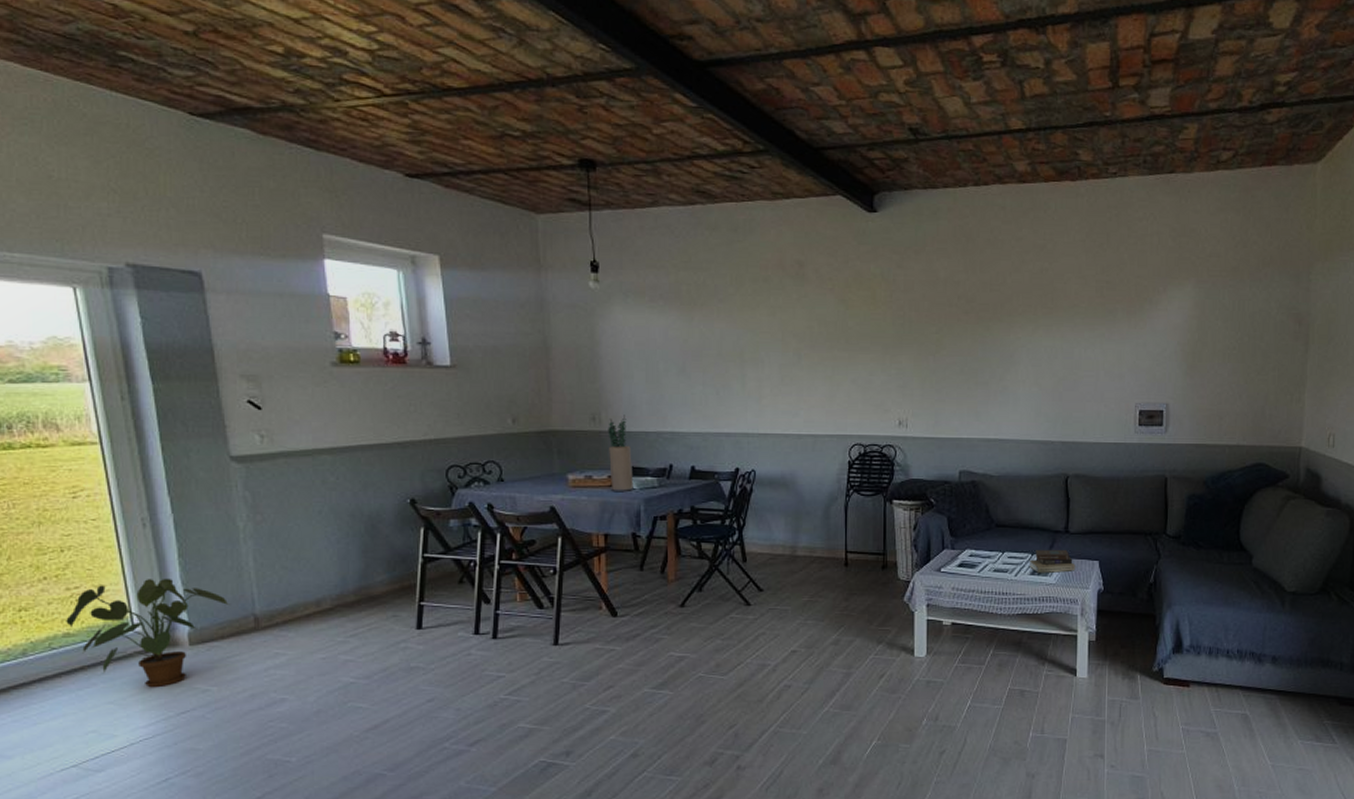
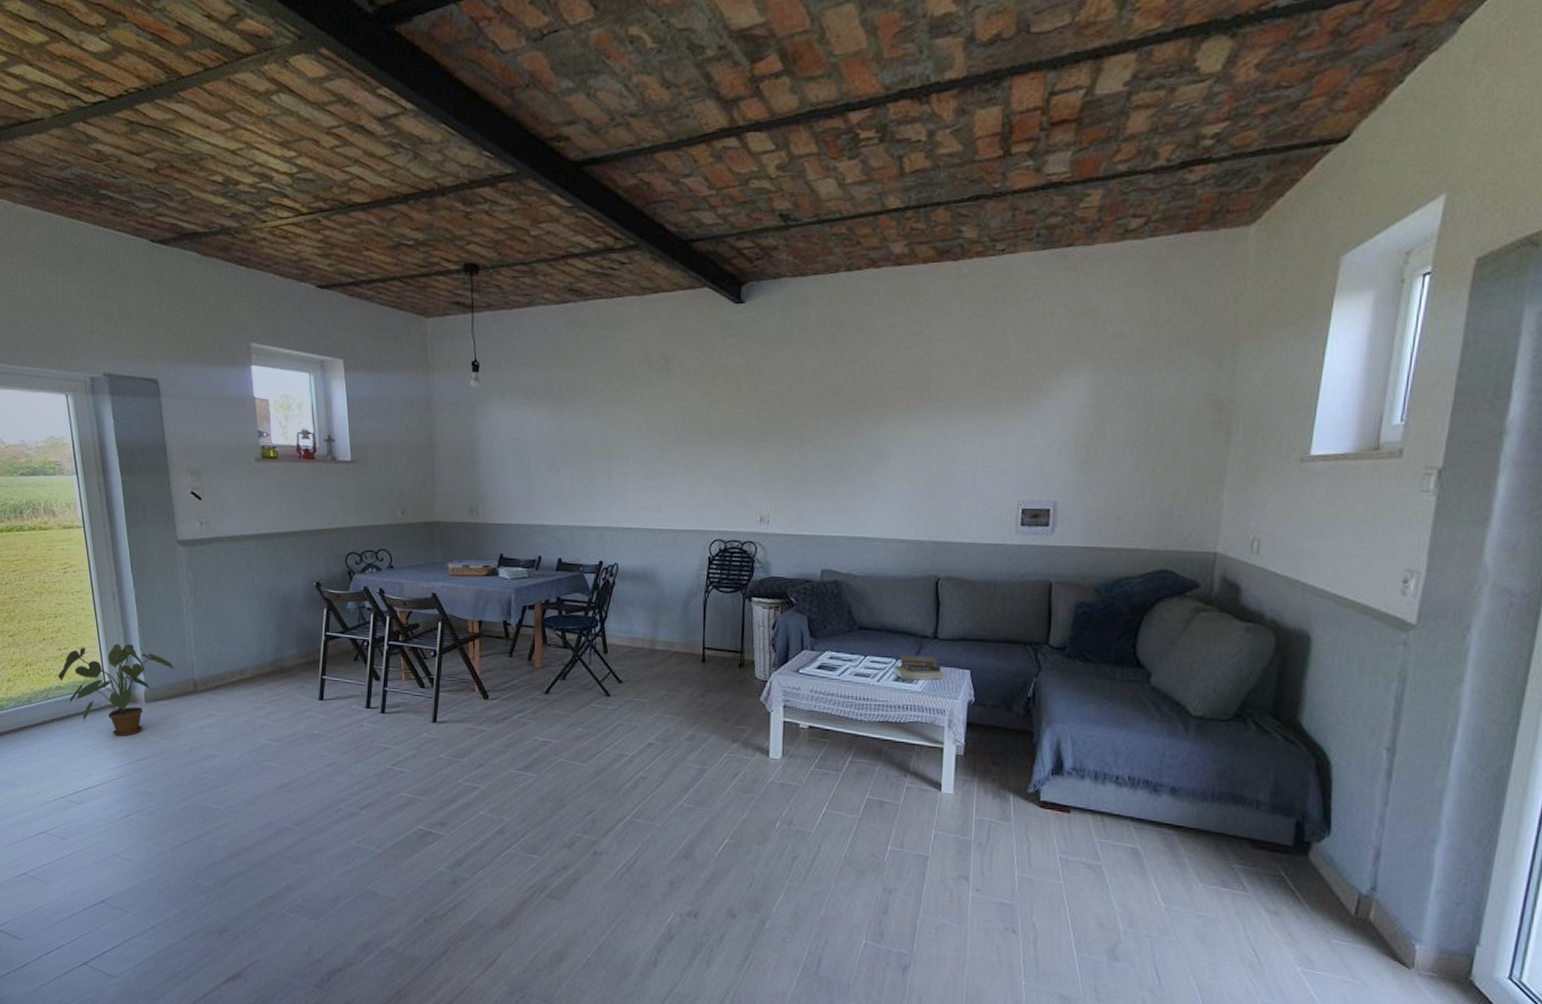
vase: present [608,414,634,492] -> none [483,507,506,582]

